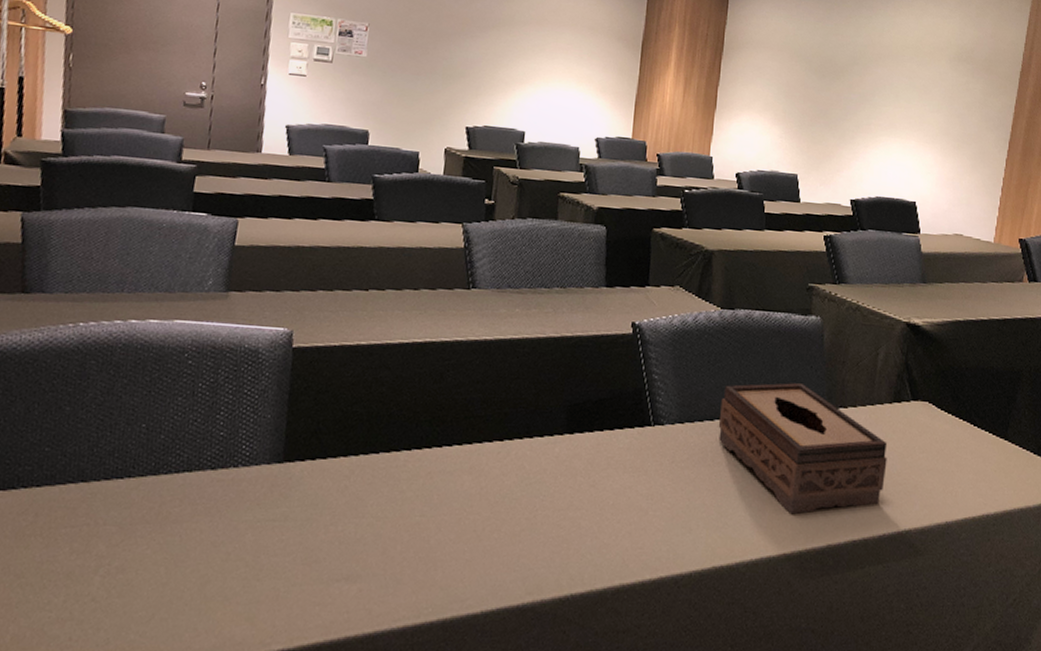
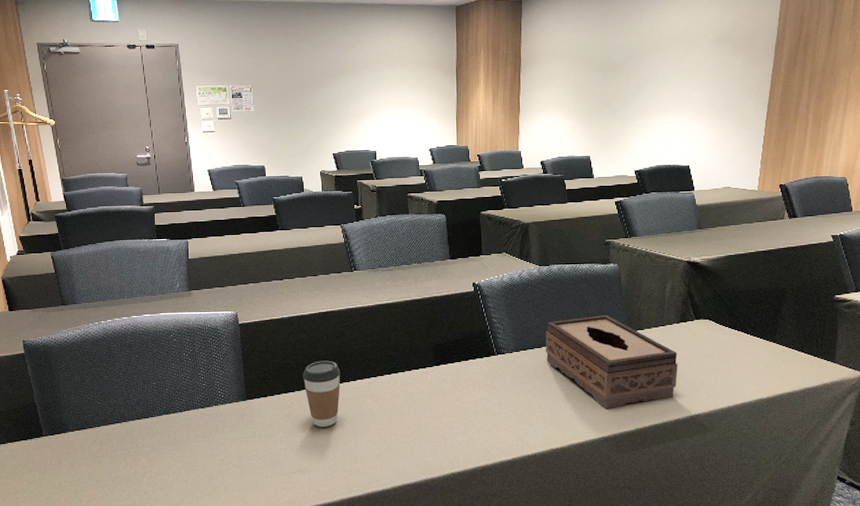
coffee cup: none [374,412,432,513] -> present [302,360,341,427]

